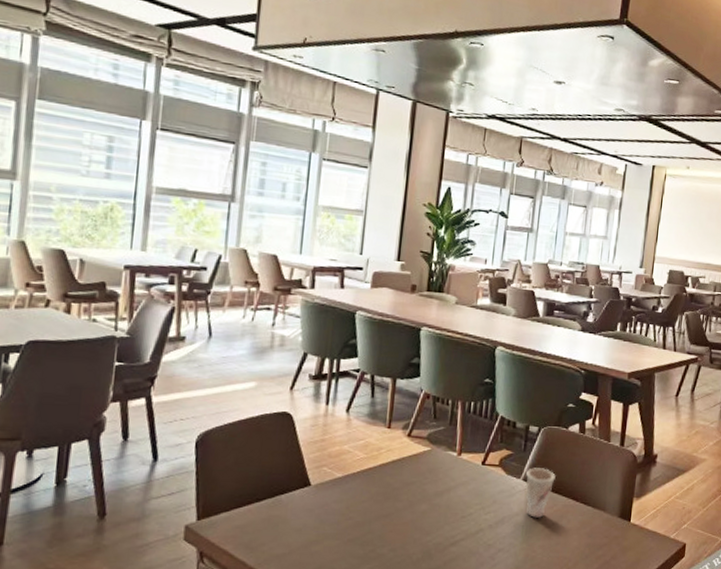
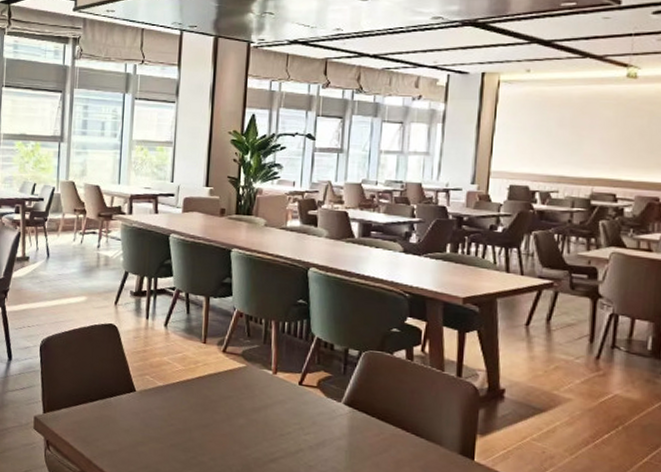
cup: present [525,468,556,518] -> none [347,392,381,445]

